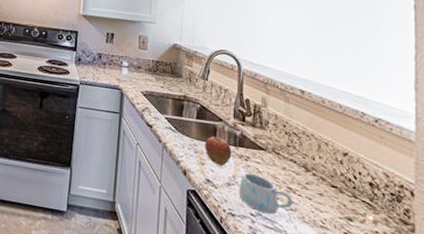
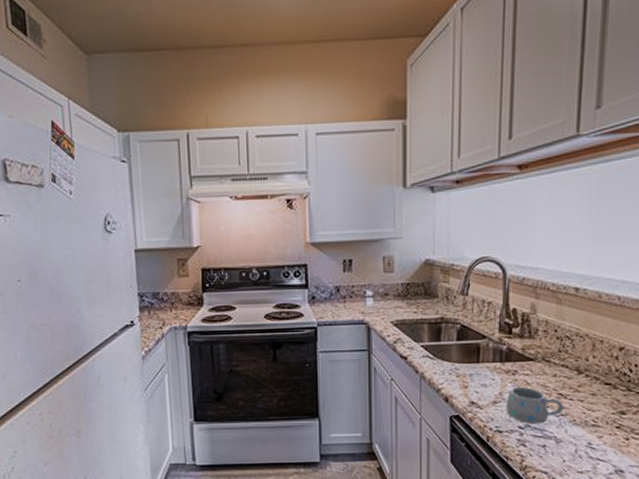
apple: present [205,132,232,166] -> none [468,351,498,385]

